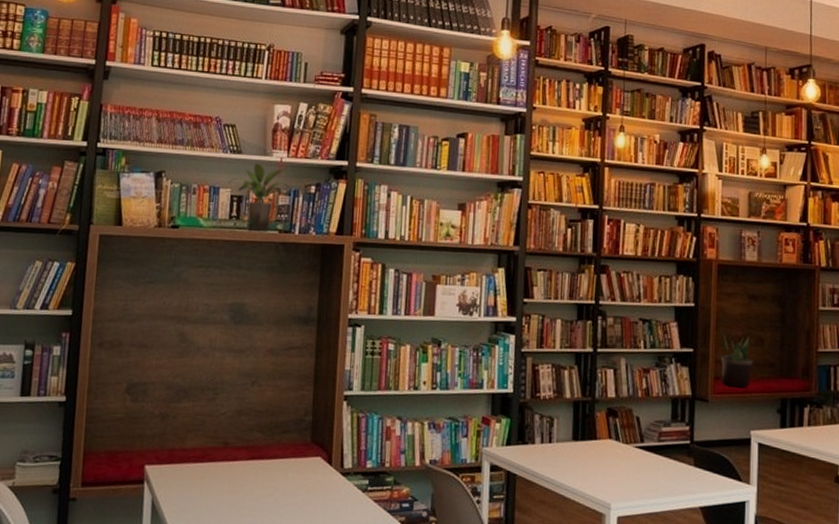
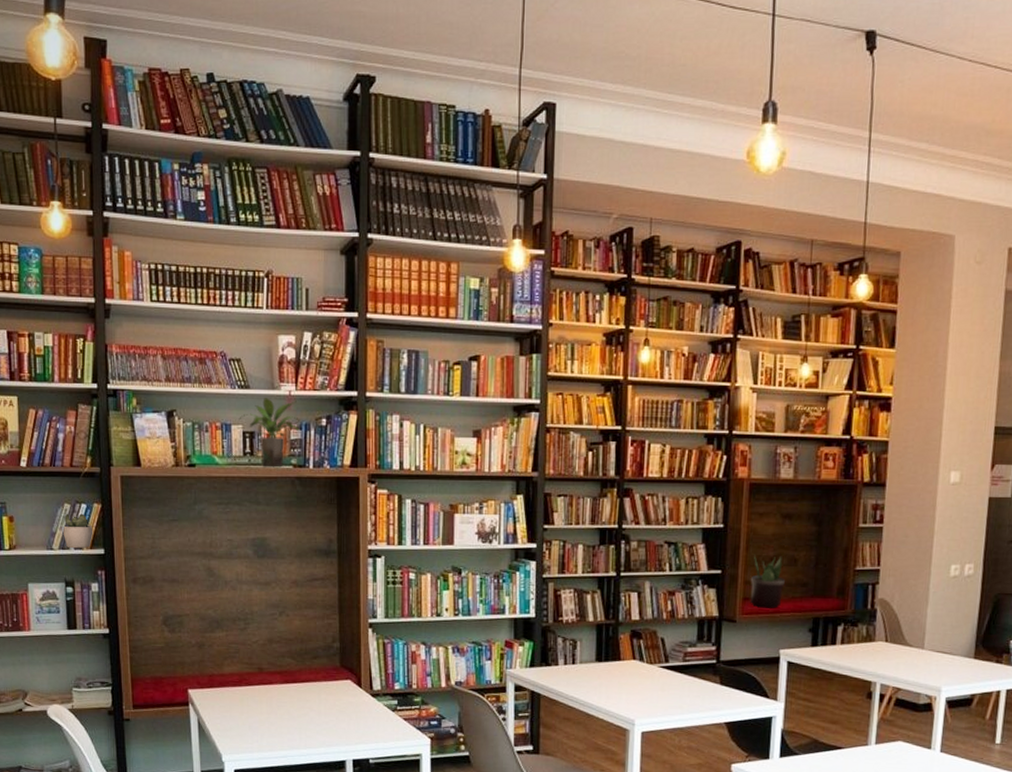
succulent plant: none [30,271,63,309] -> present [63,513,94,549]

